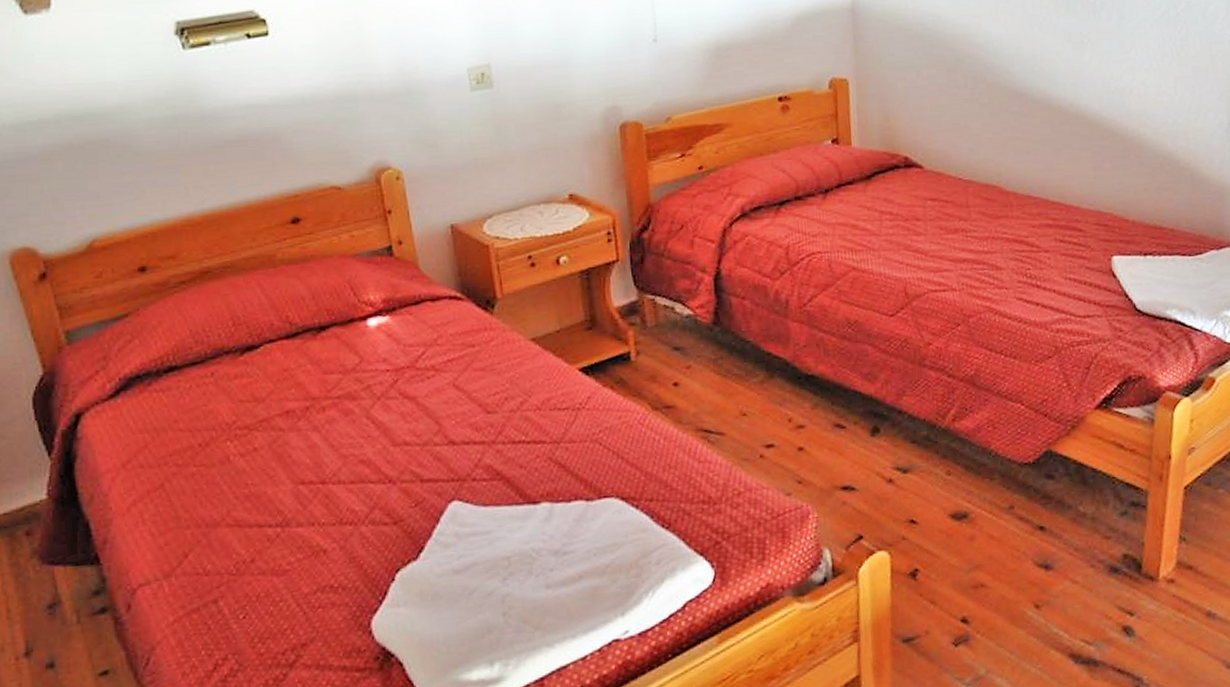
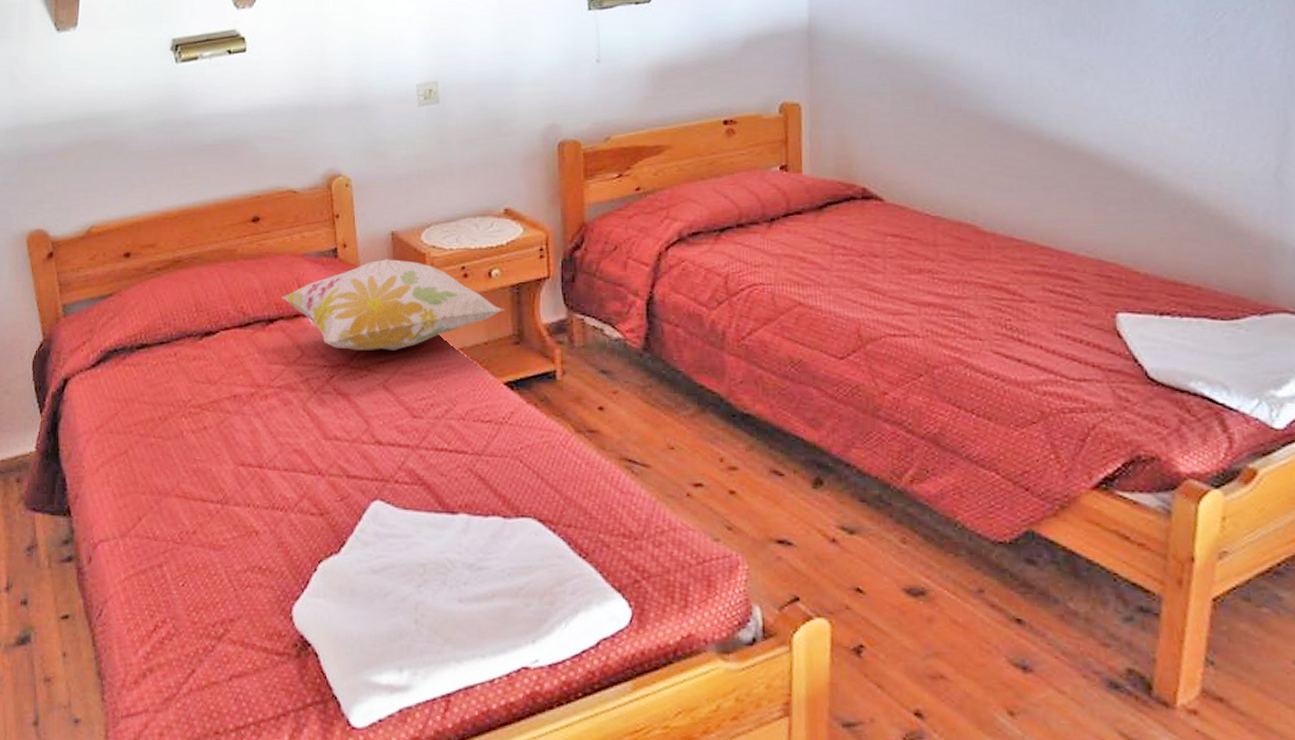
decorative pillow: none [333,253,575,351] -> present [281,259,505,351]

